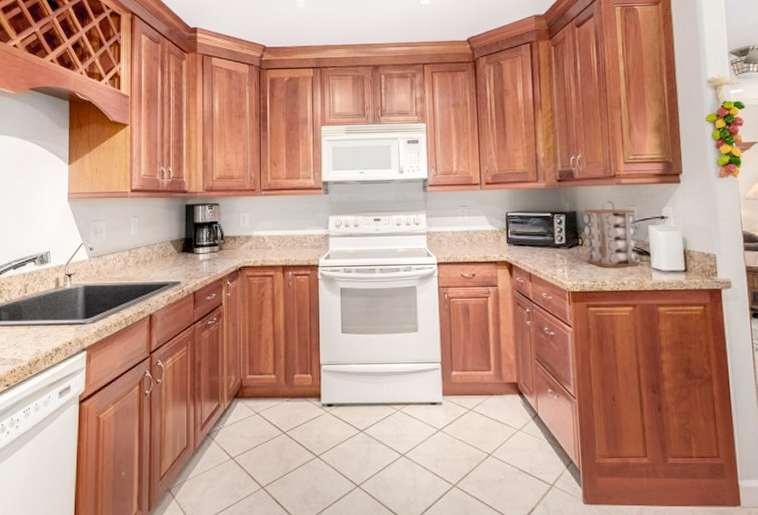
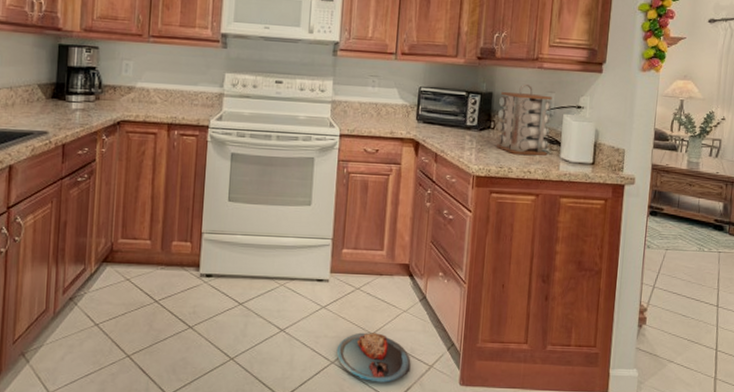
pet bowl: none [457,453,532,504] -> present [336,332,411,383]

